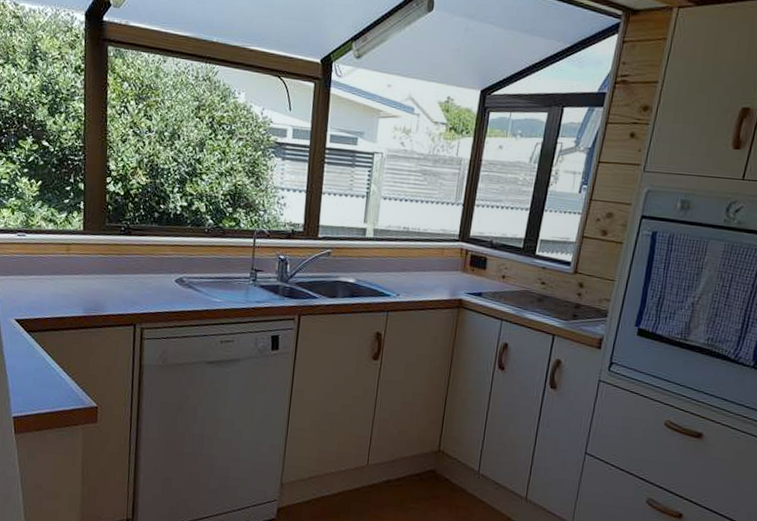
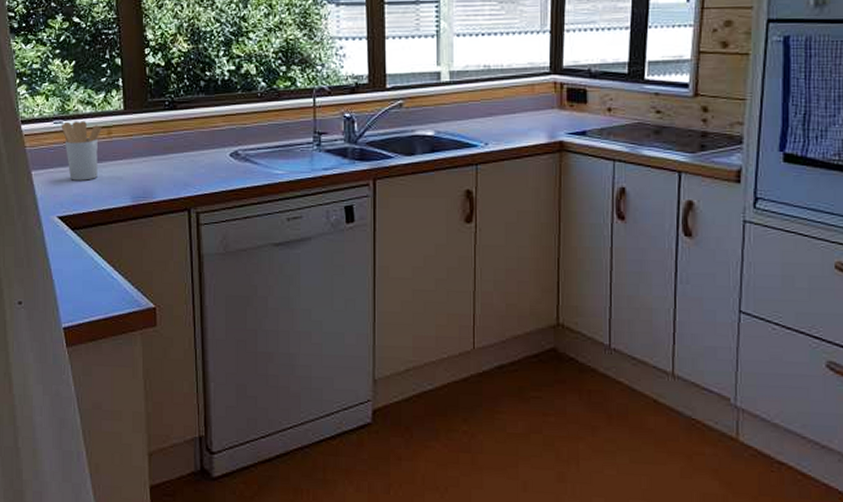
utensil holder: none [24,235,61,290] -> present [61,121,101,181]

